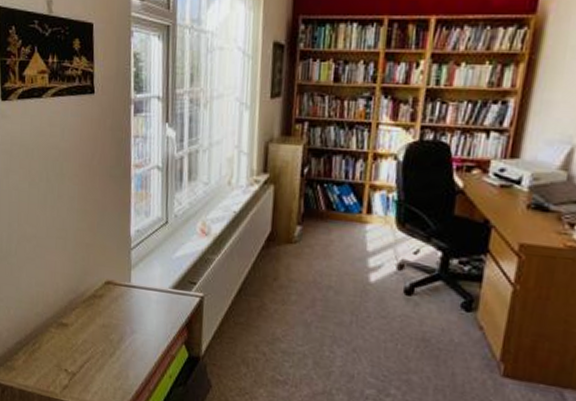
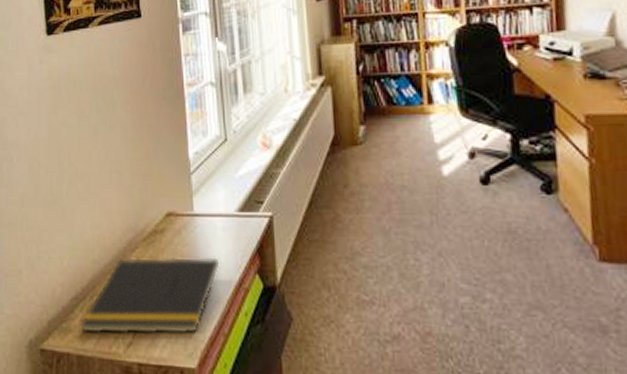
notepad: none [23,315,151,386] -> present [80,257,220,334]

